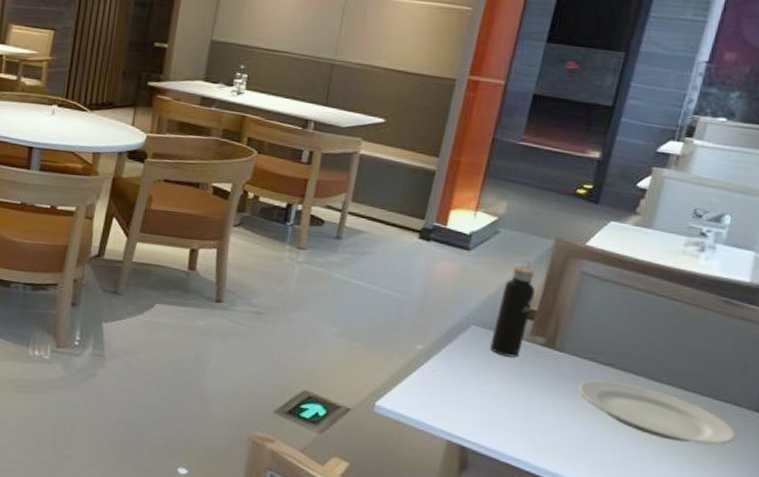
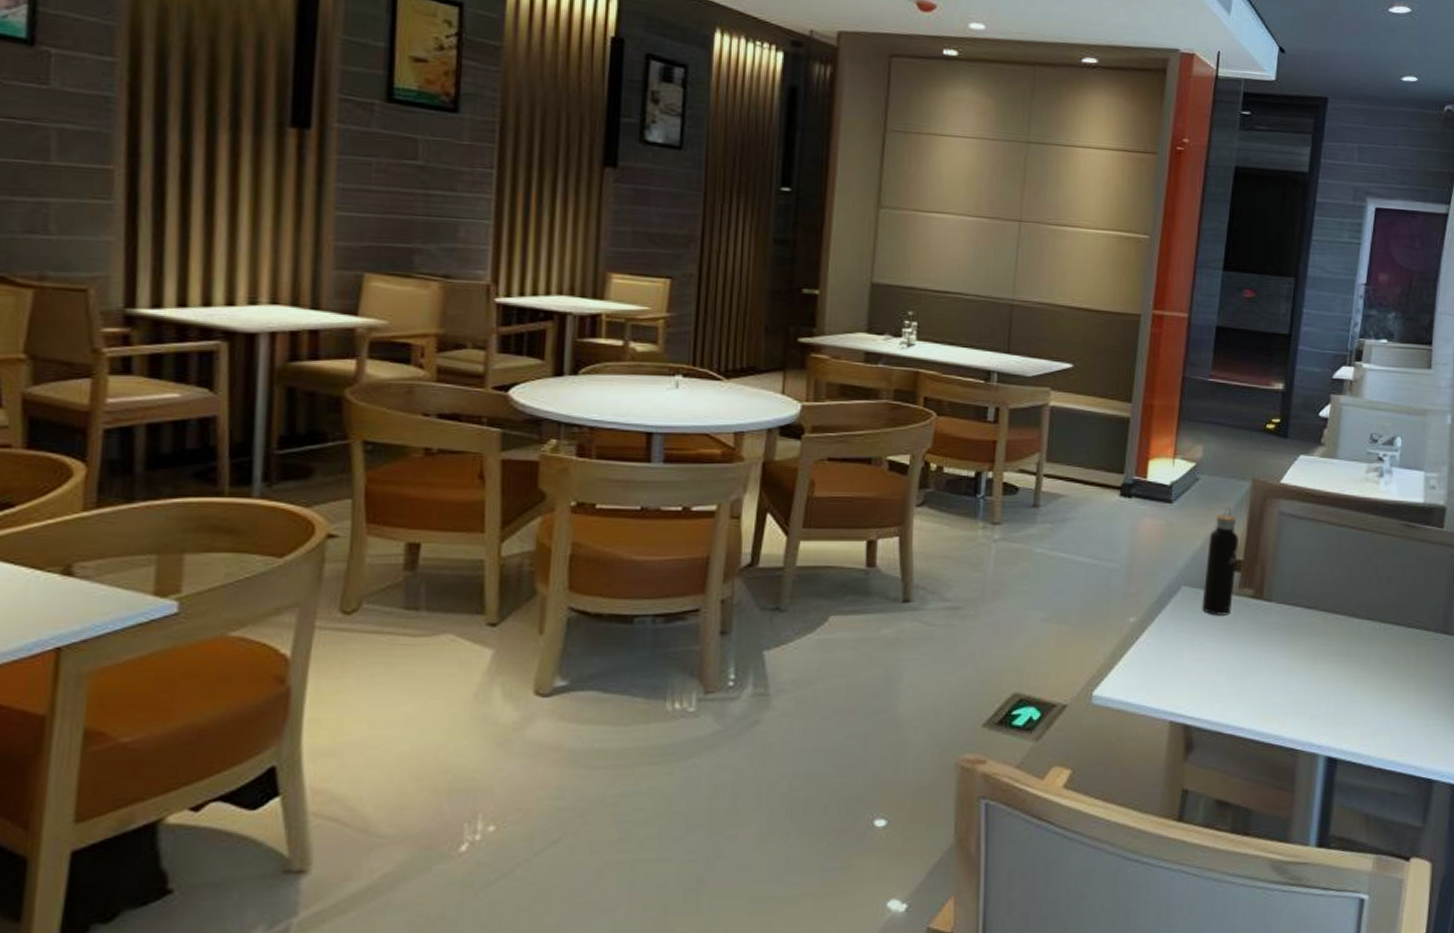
plate: present [578,379,736,445] -> none [1288,625,1429,678]

